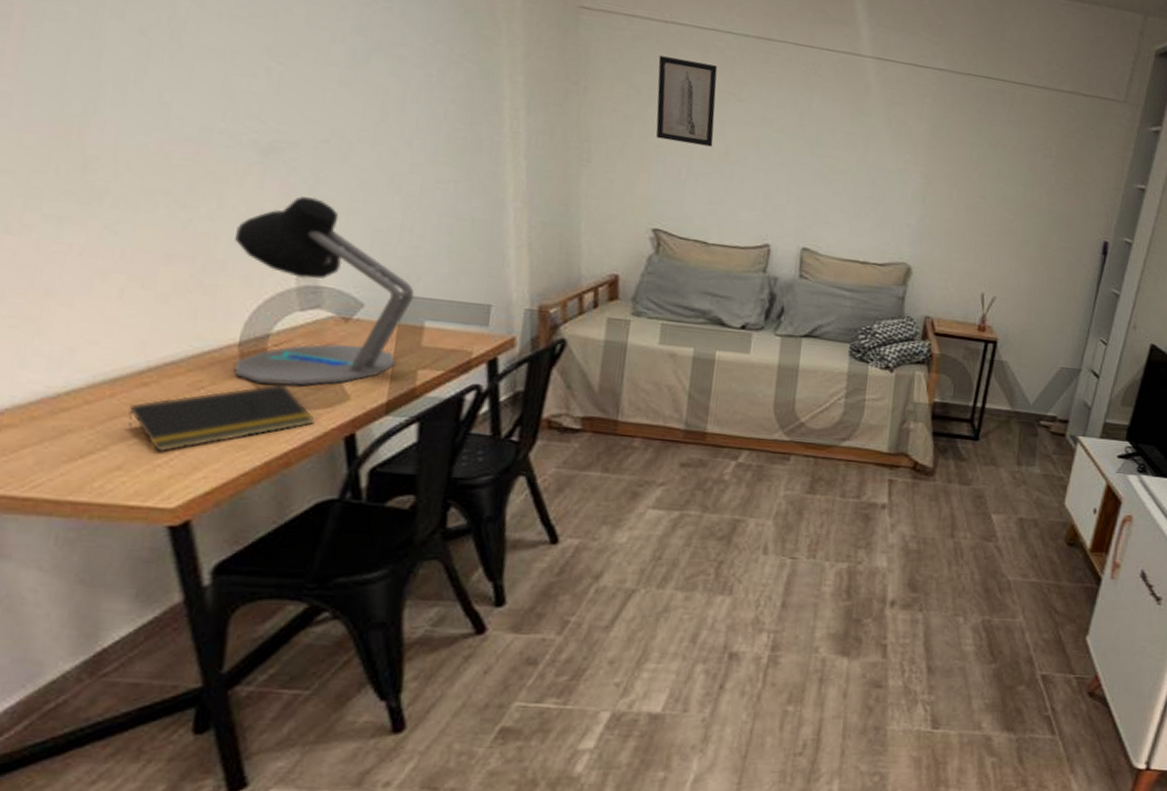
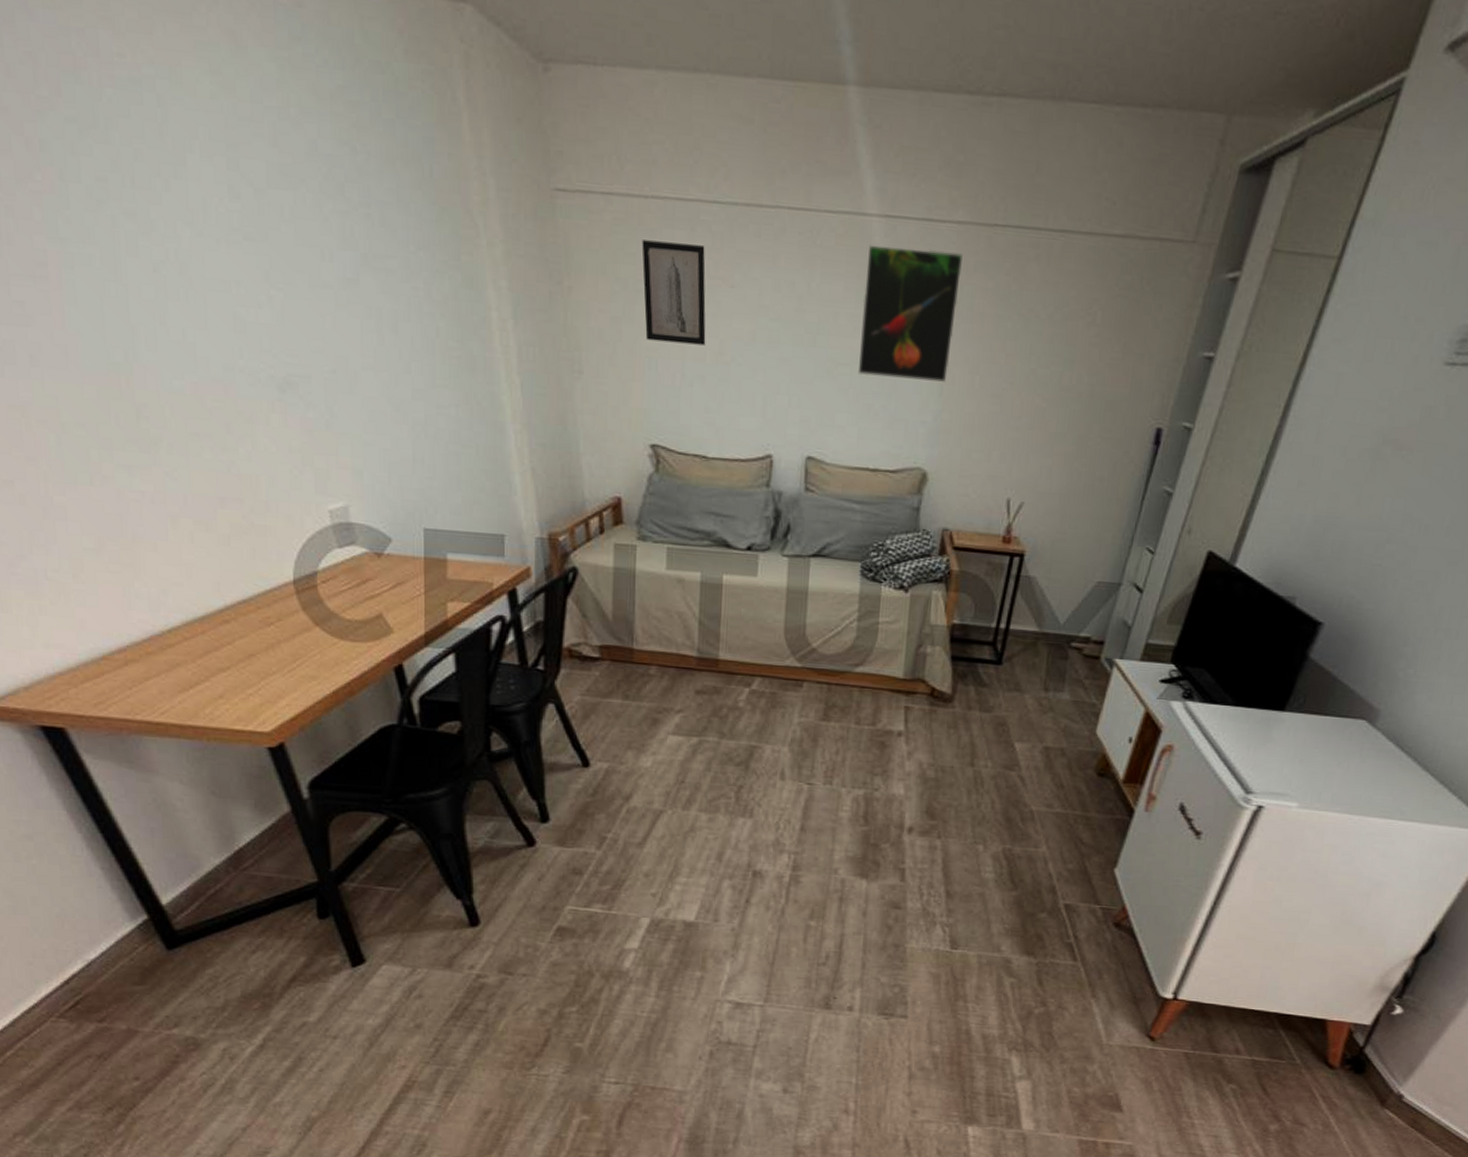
notepad: present [128,384,315,453] -> none [219,619,367,683]
desk lamp: present [234,196,415,386] -> none [272,432,434,620]
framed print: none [851,79,943,193] -> present [857,244,964,382]

